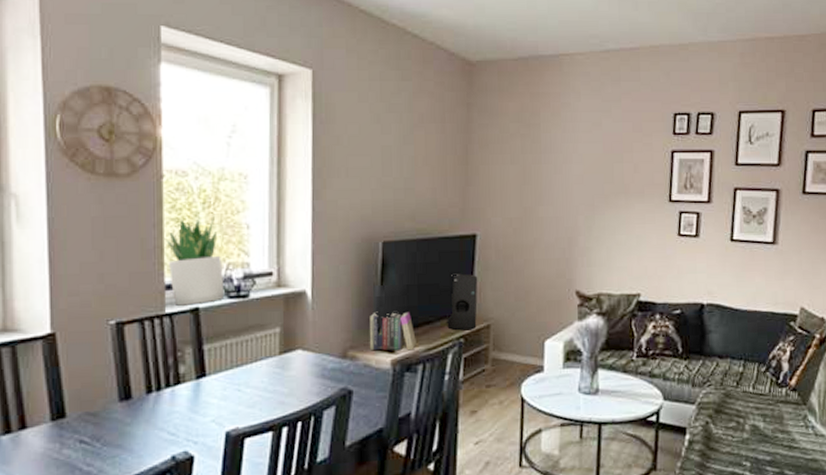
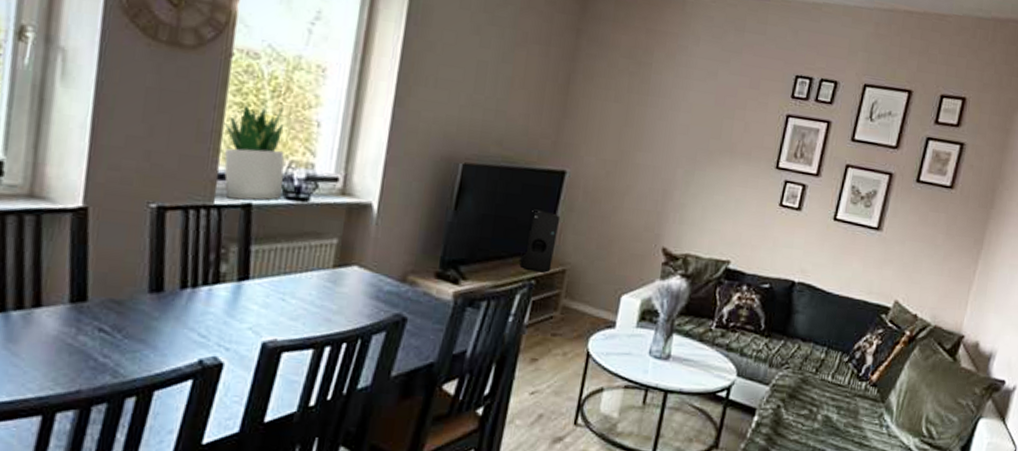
books: present [369,311,416,351] -> none [432,237,484,285]

